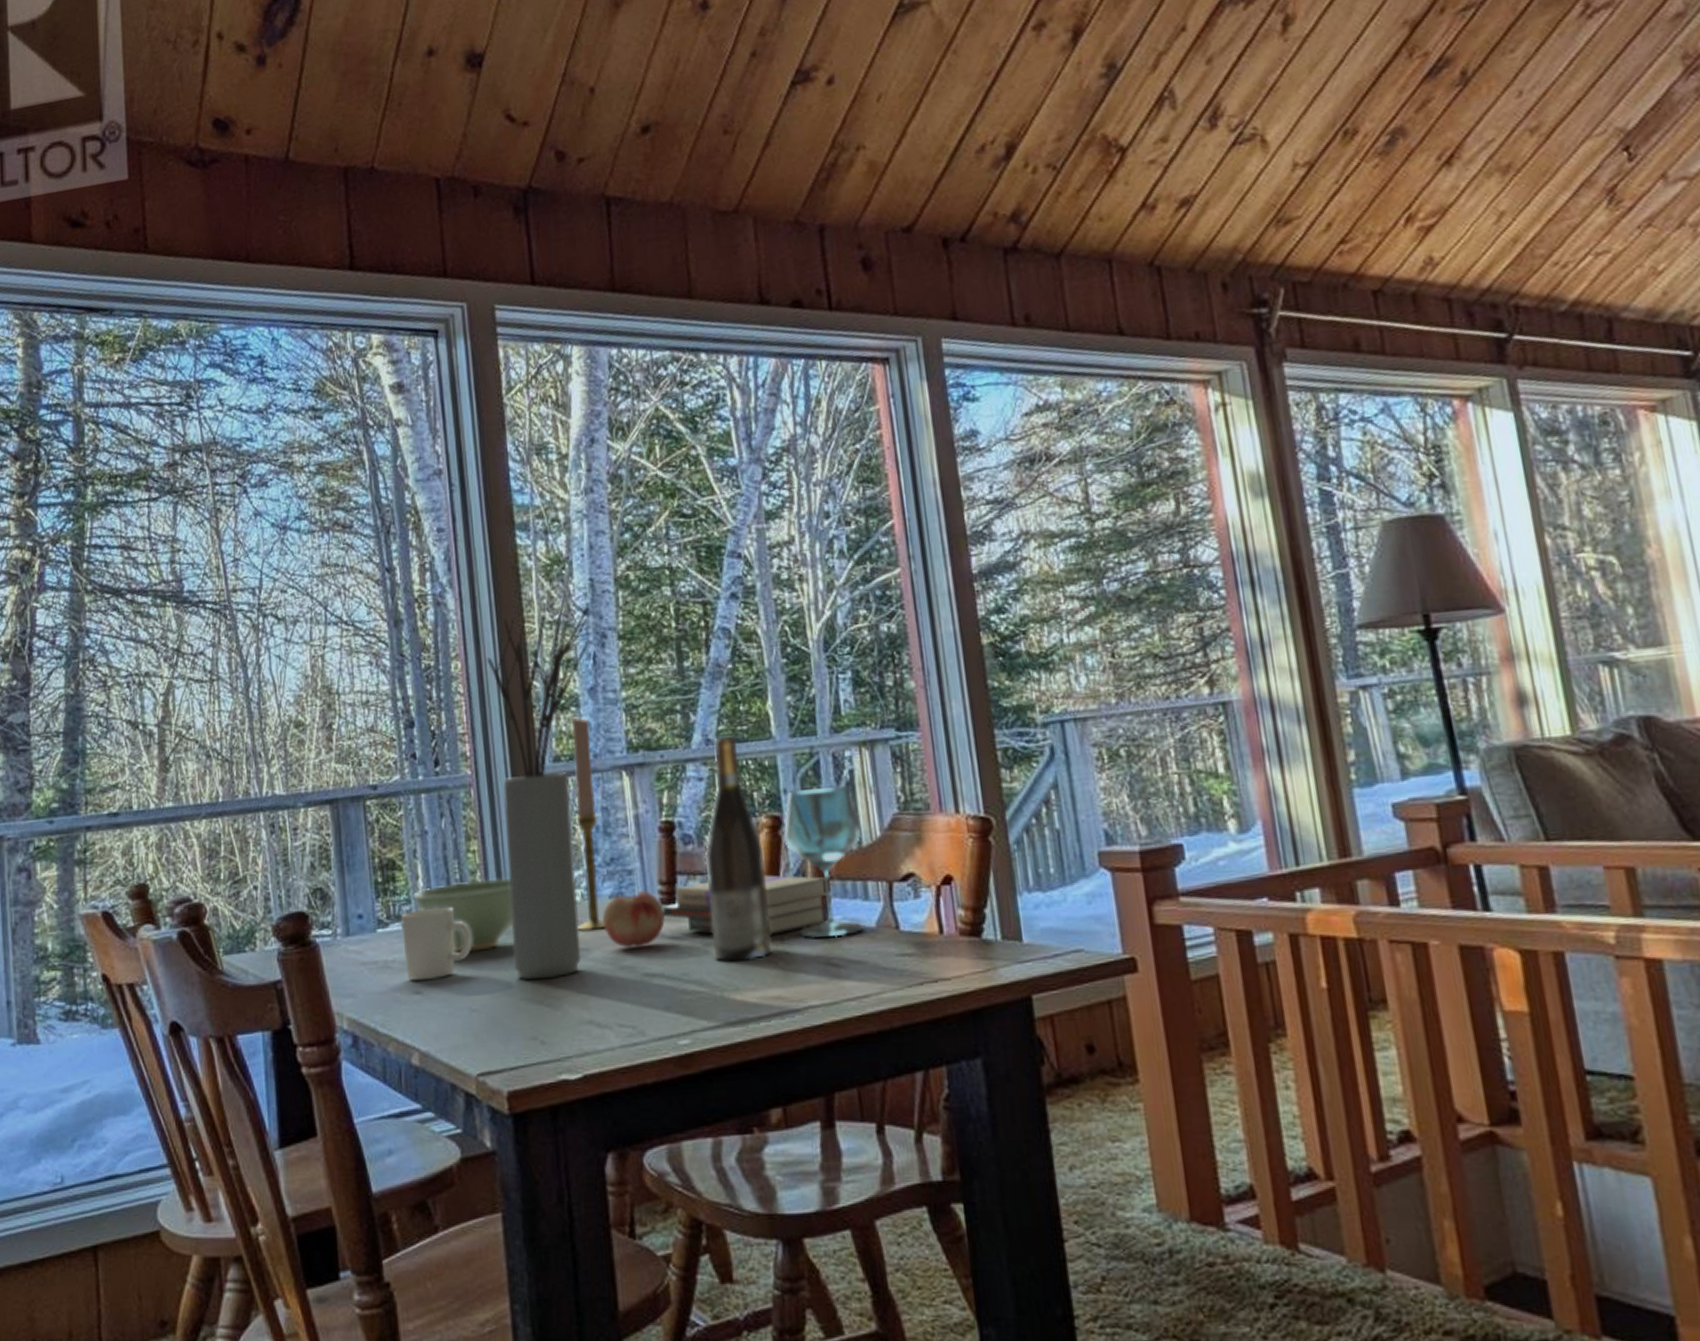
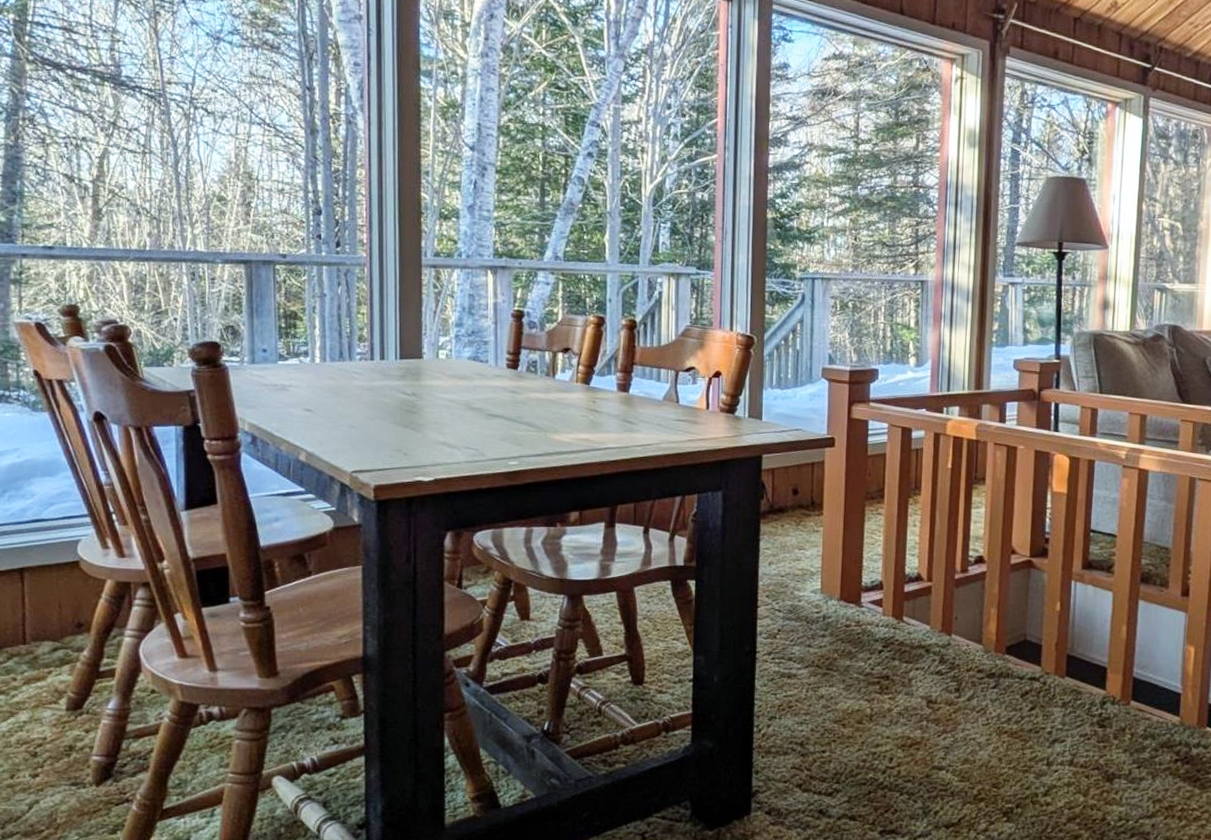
mug: present [401,906,473,980] -> none [299,350,357,402]
bowl: present [413,879,514,953] -> none [310,334,391,386]
vase: present [487,604,590,980] -> none [388,140,474,411]
candlestick: present [571,715,605,931] -> none [441,224,468,380]
fruit: present [602,891,665,948] -> none [461,357,509,396]
books: present [662,875,826,935] -> none [507,356,630,398]
wine bottle: present [704,735,772,962] -> none [542,255,589,413]
wine glass: present [782,786,862,938] -> none [604,300,662,404]

